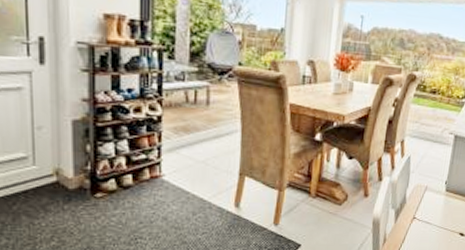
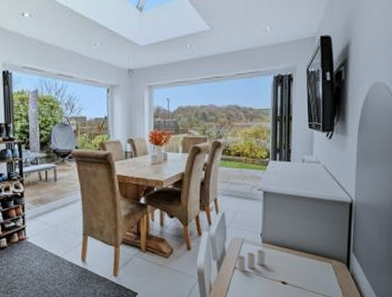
toilet paper roll: none [415,198,448,222] -> present [237,249,265,272]

